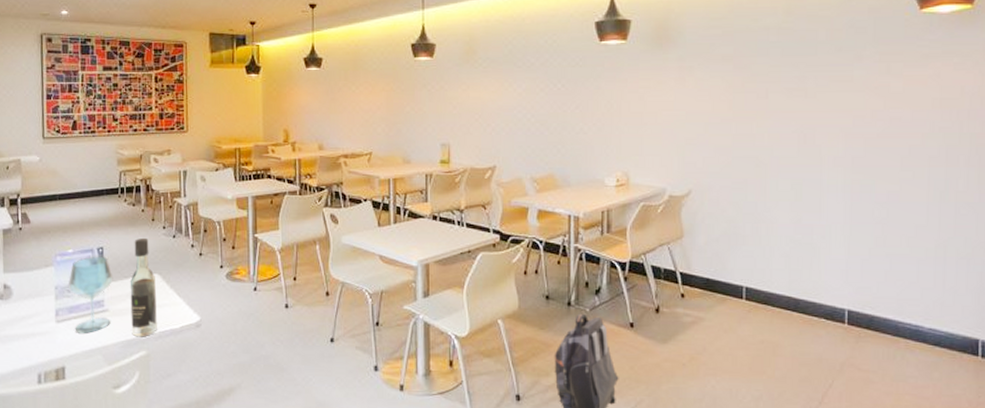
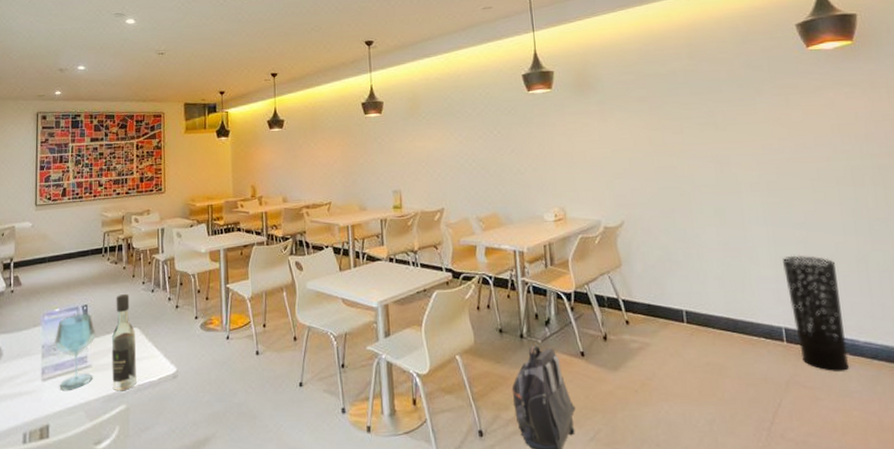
umbrella stand: none [856,236,912,356] -> present [783,255,849,371]

